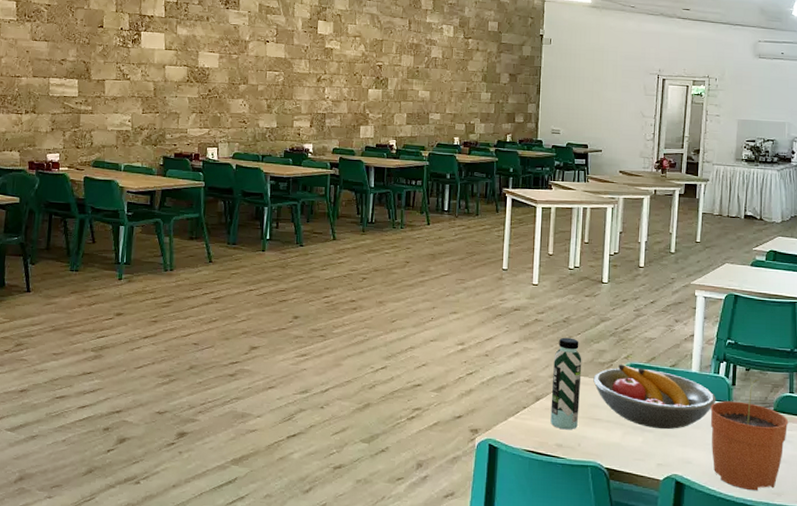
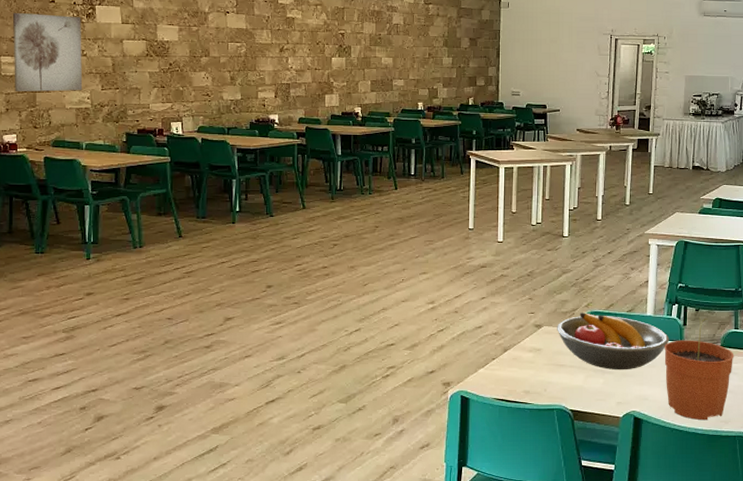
wall art: none [60,37,127,114] -> present [12,13,83,92]
water bottle: present [550,337,582,430] -> none [518,290,546,377]

